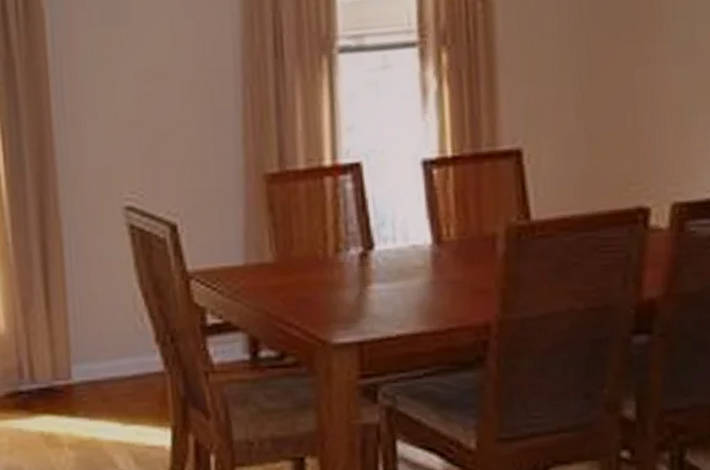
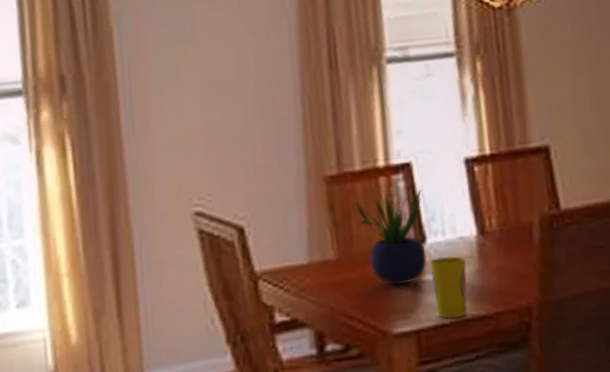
potted plant: none [296,190,374,293] -> present [354,188,427,285]
cup: none [377,266,418,332] -> present [429,256,467,319]

